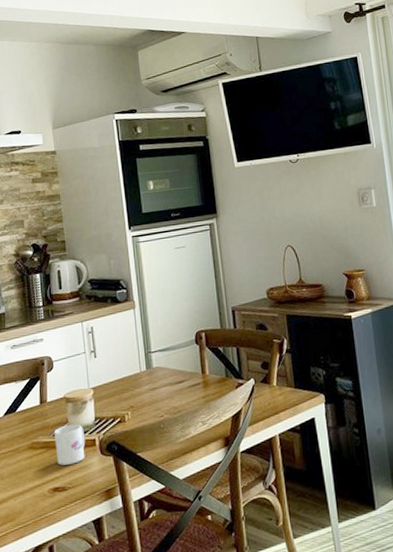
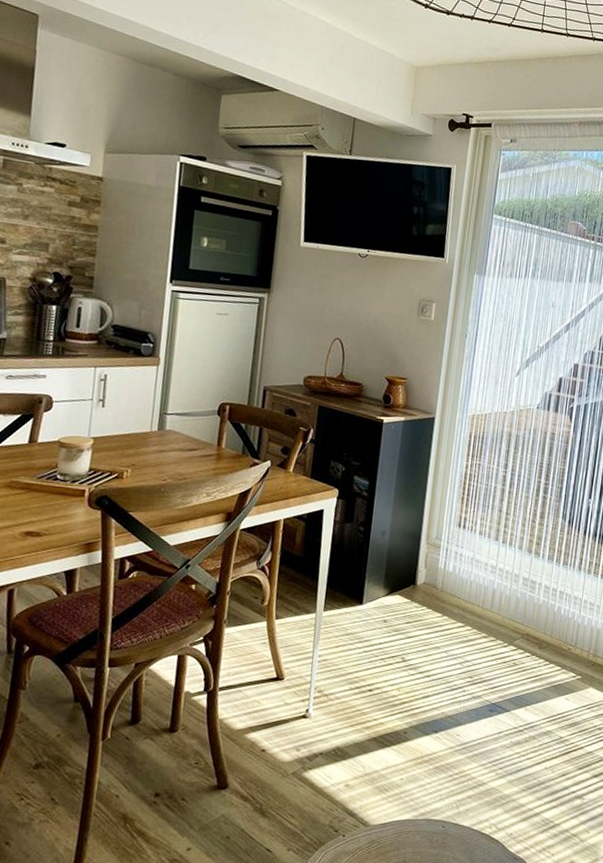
mug: present [54,424,86,466] -> none [36,470,74,511]

